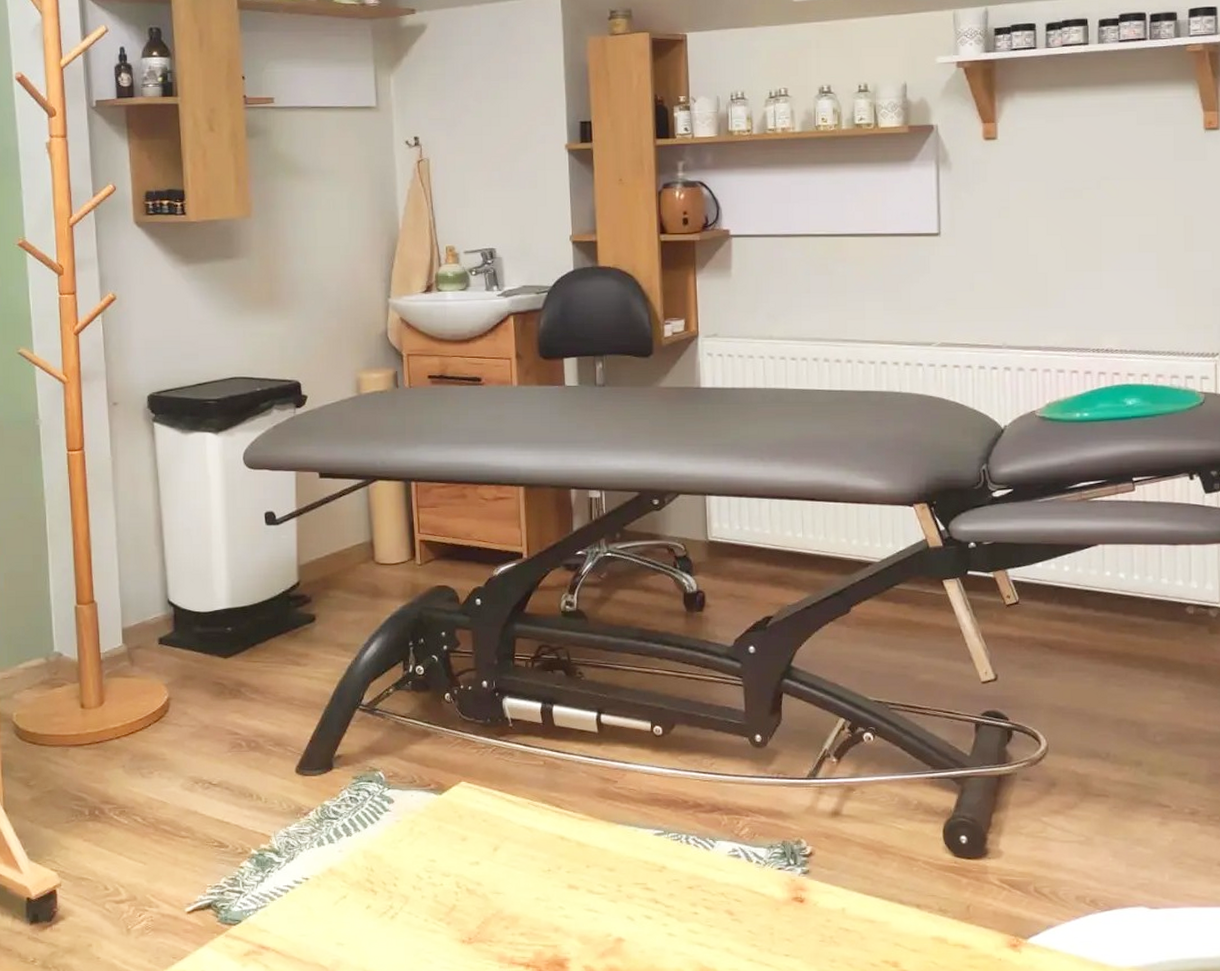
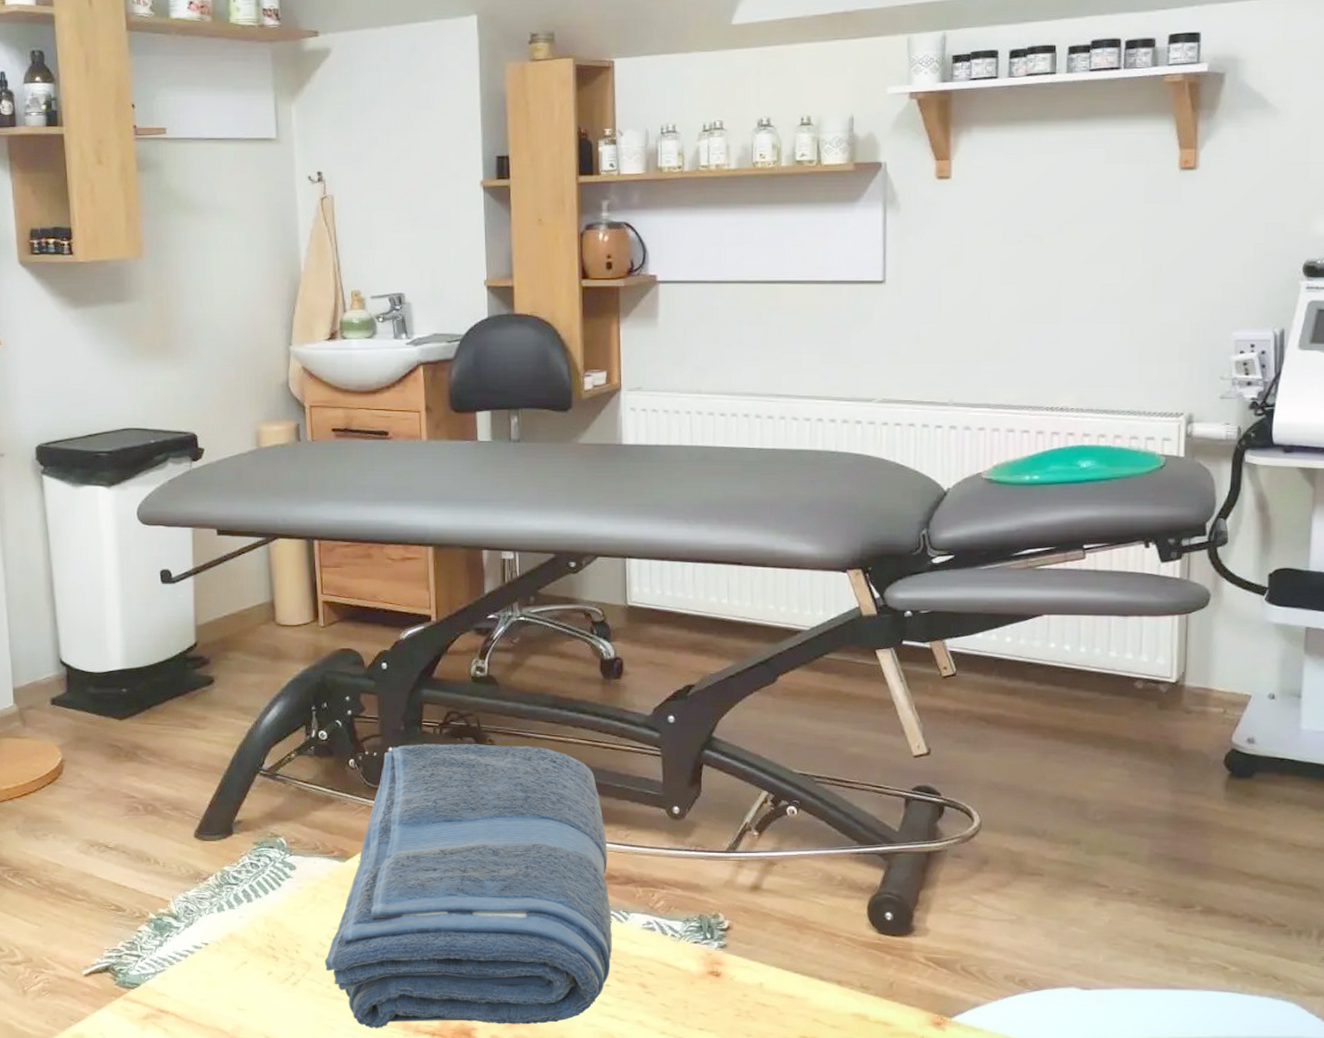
towel: none [421,677,699,962] -> present [324,744,612,1029]

